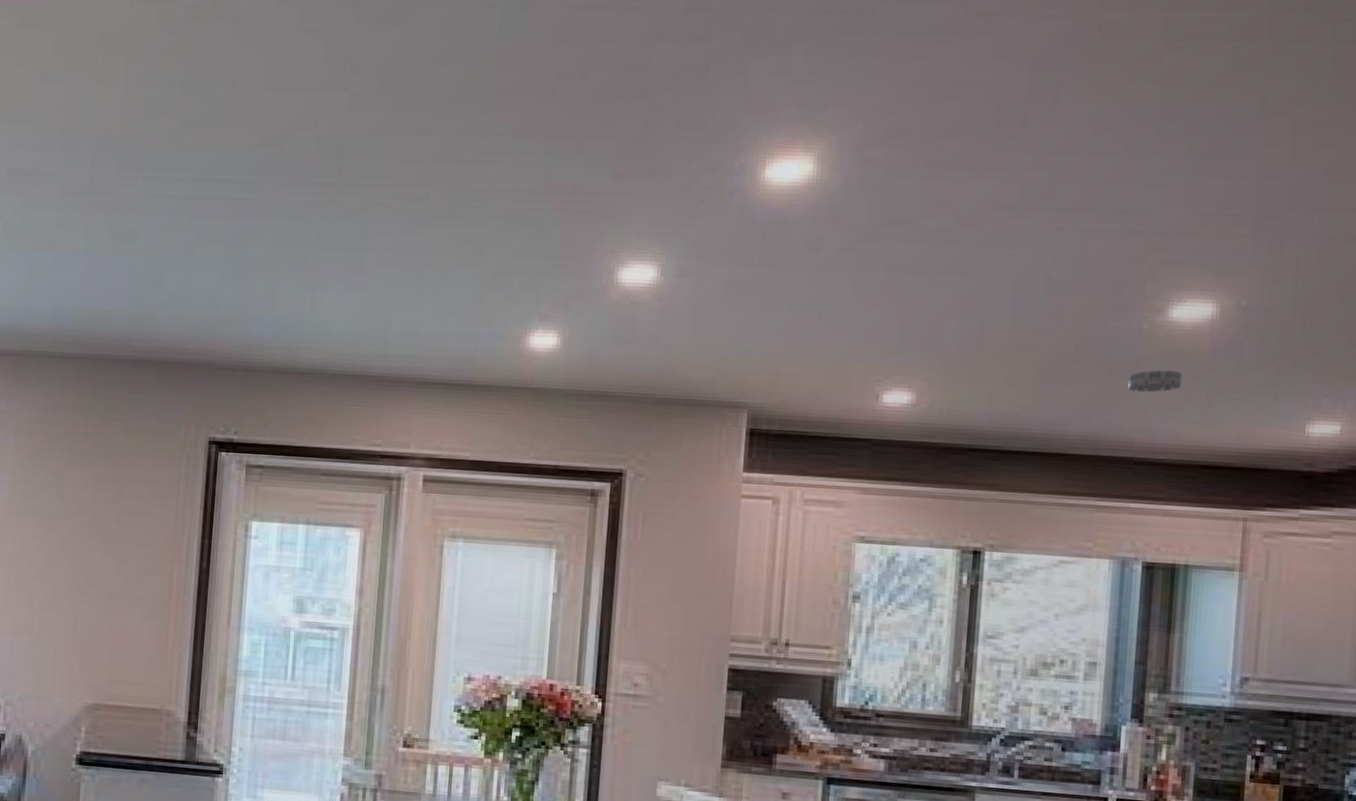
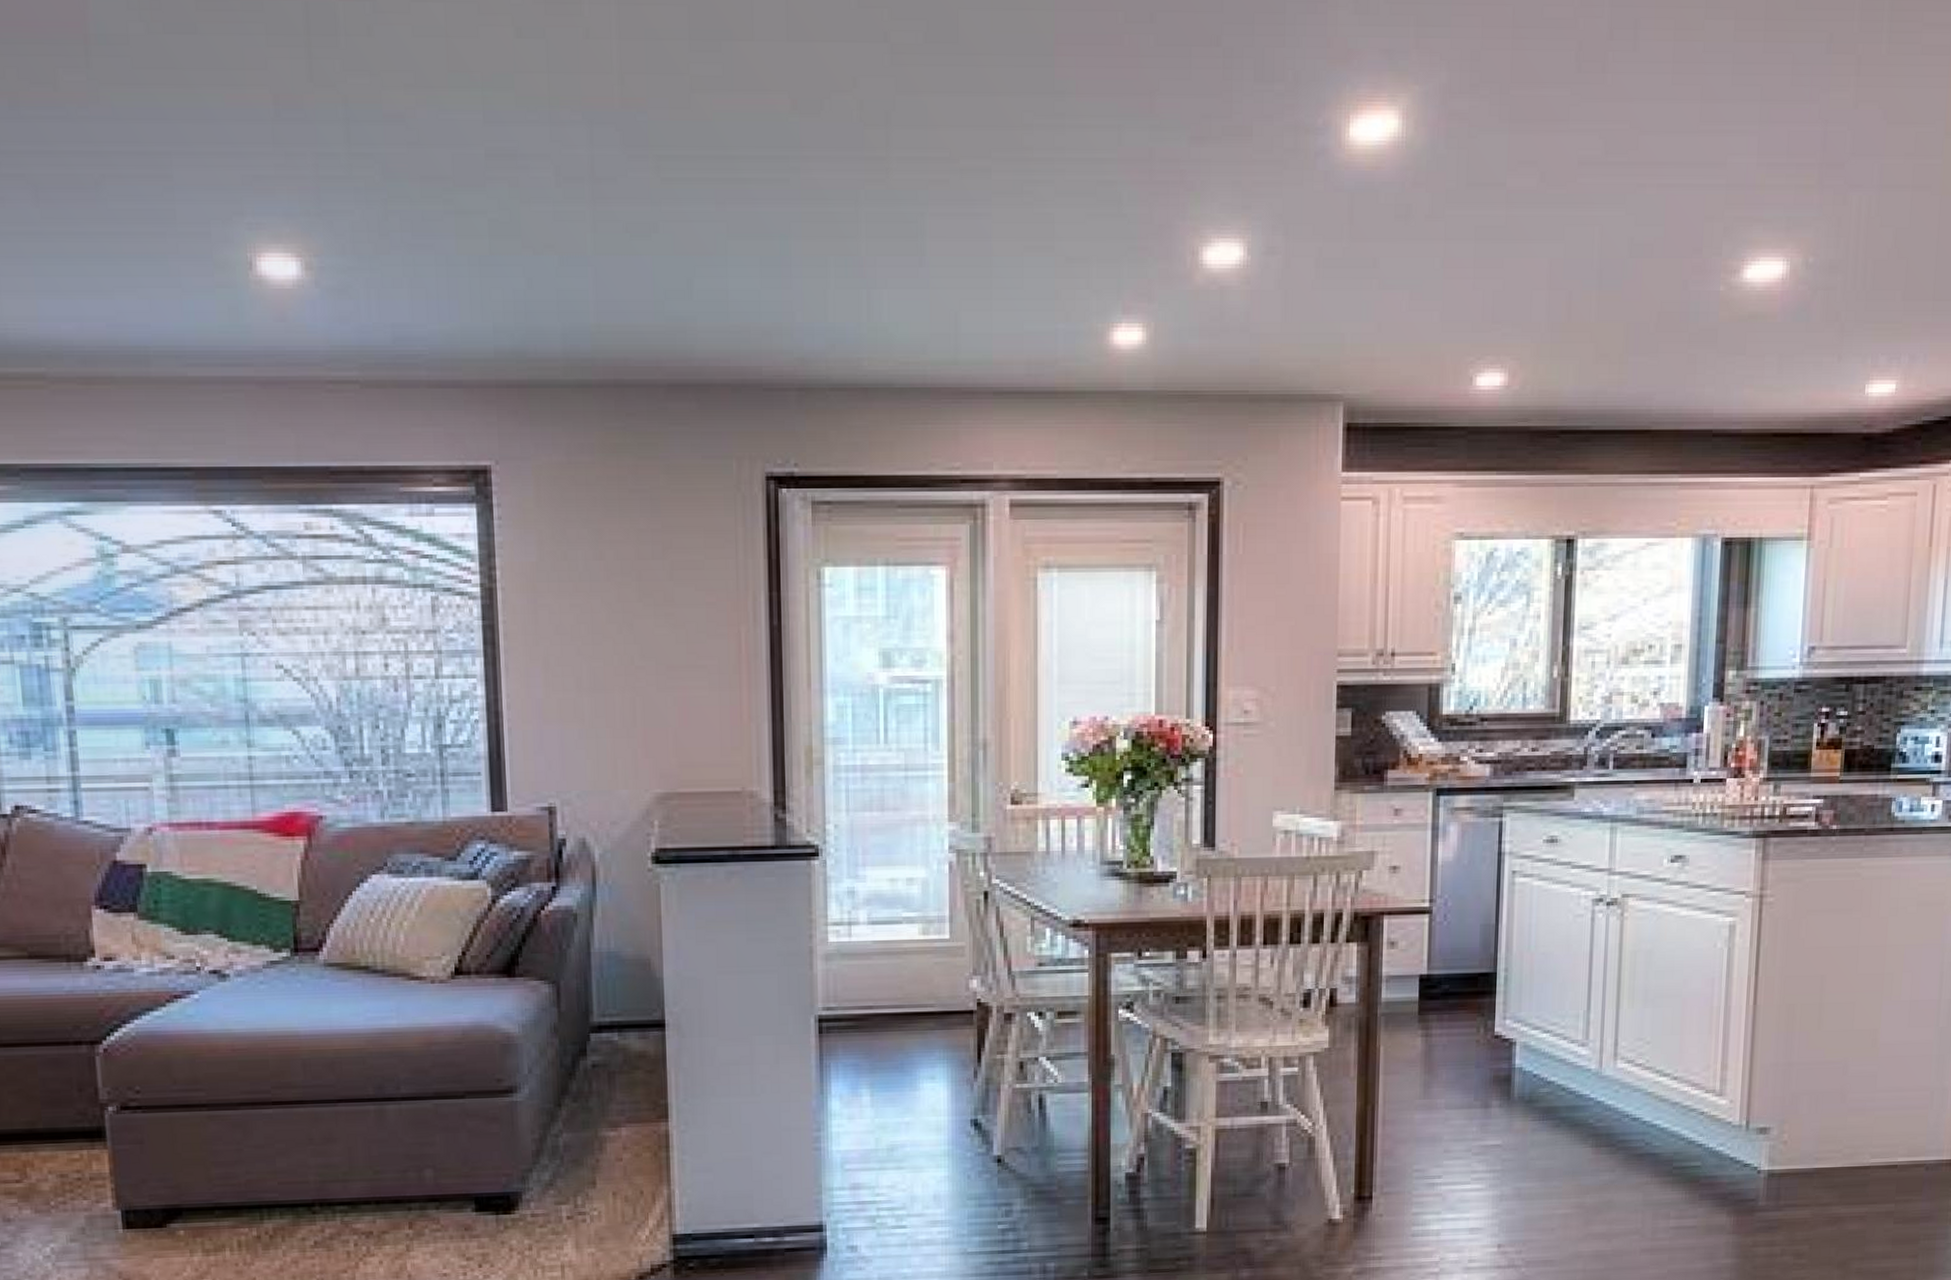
smoke detector: present [1128,370,1183,393] -> none [1707,335,1756,360]

